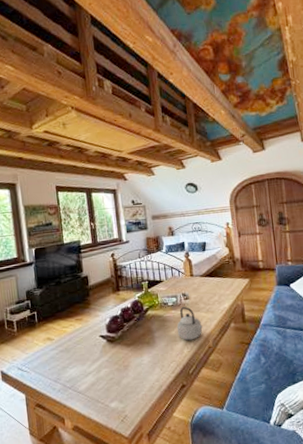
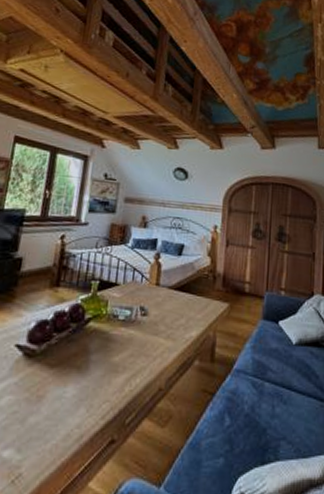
teapot: present [176,307,203,341] -> none [122,325,157,375]

